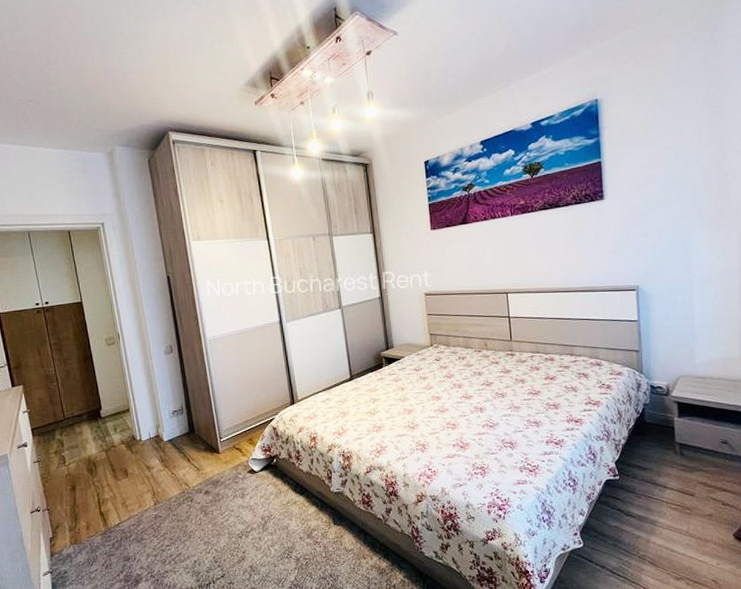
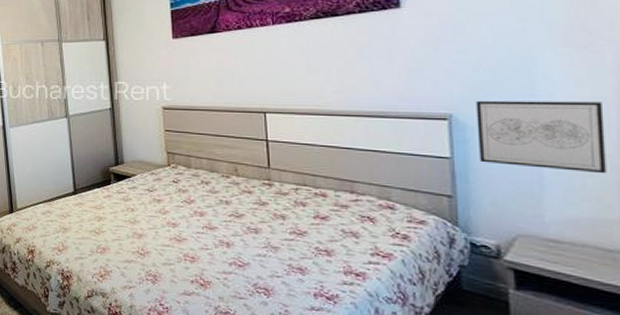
wall art: none [654,270,732,325] -> present [476,100,607,174]

